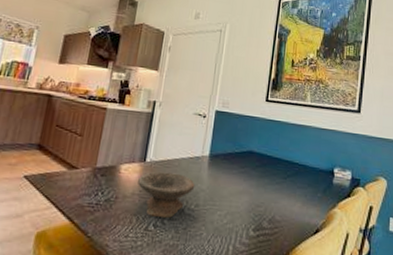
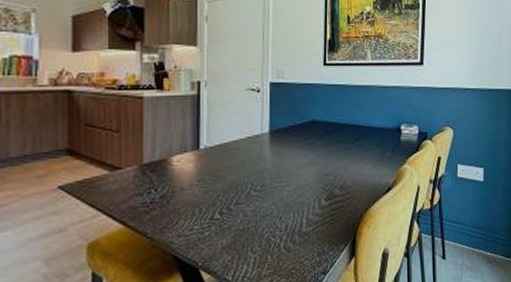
bowl: present [138,171,195,218] -> none [194,156,258,205]

